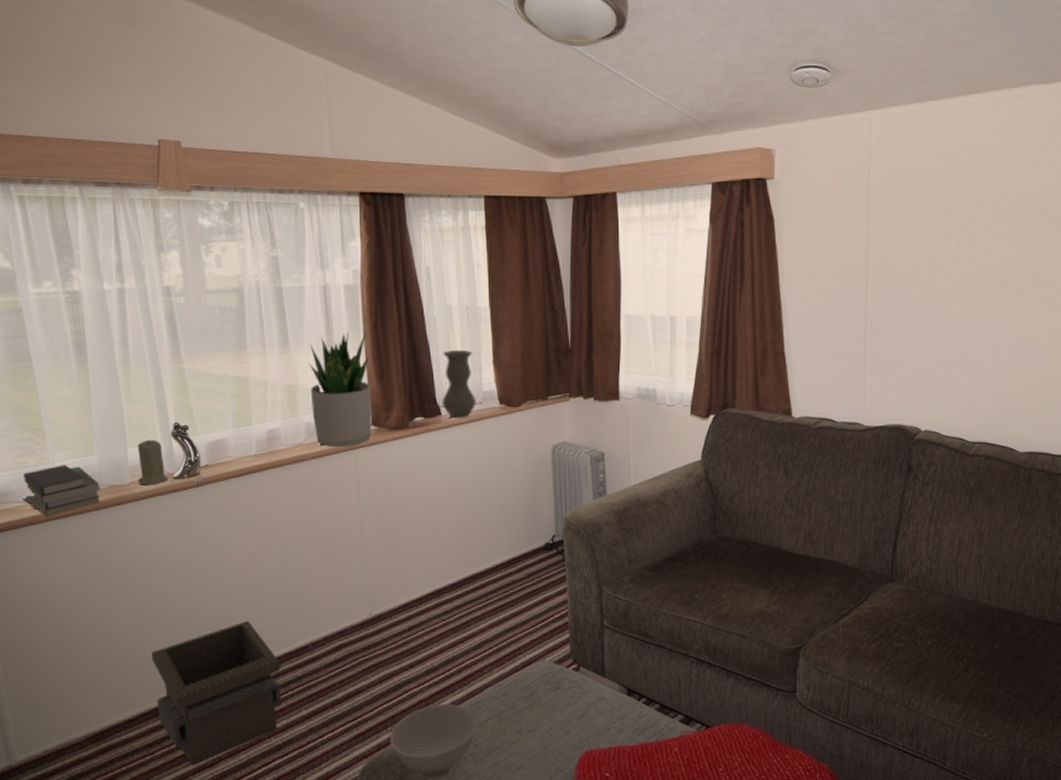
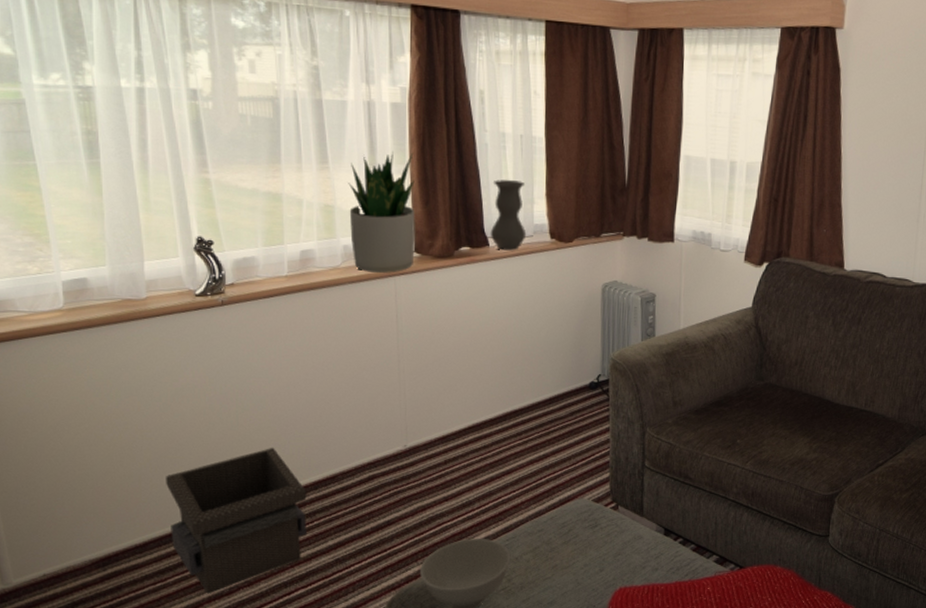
books: present [21,465,101,518] -> none [20,274,112,330]
candle: present [138,439,168,487] -> none [155,253,188,303]

